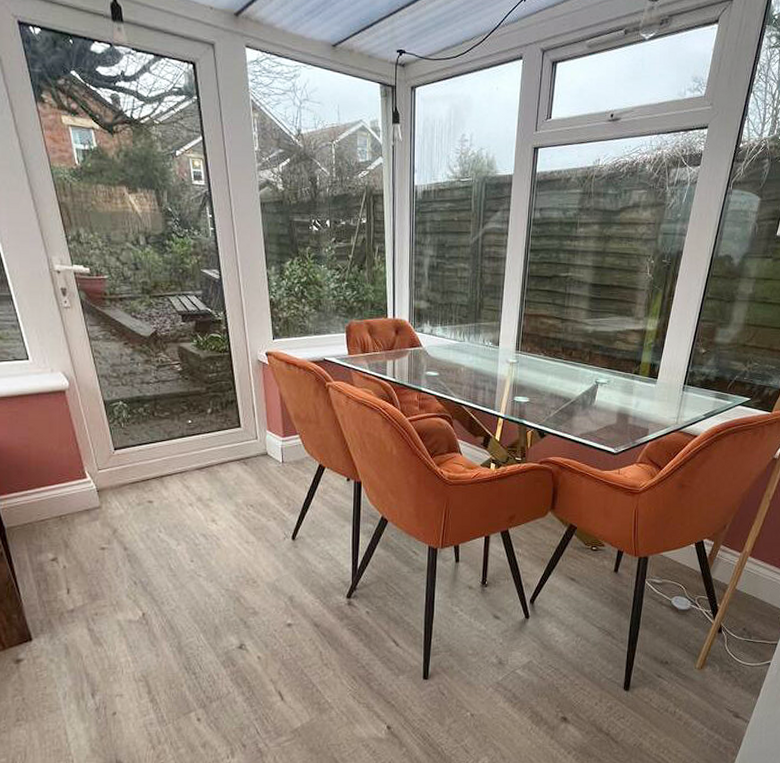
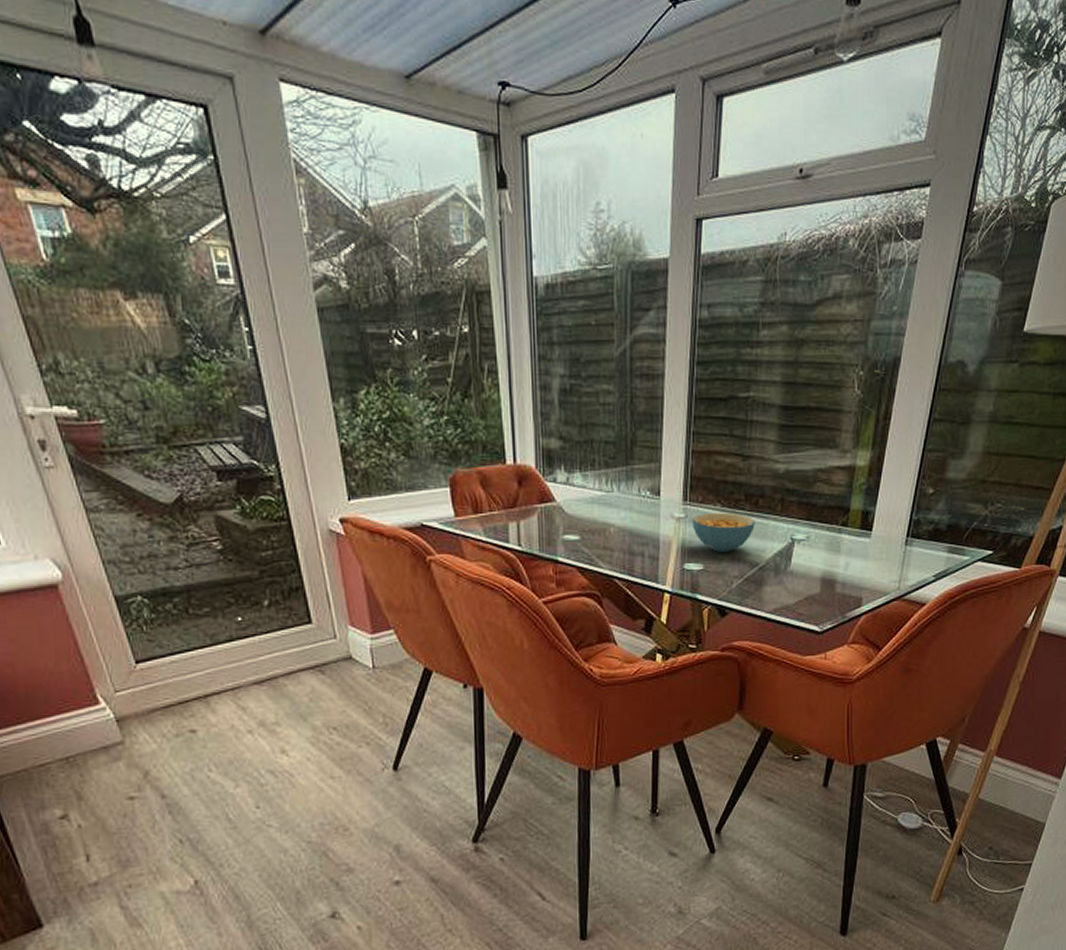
cereal bowl: none [522,360,569,389] -> present [692,512,755,552]

